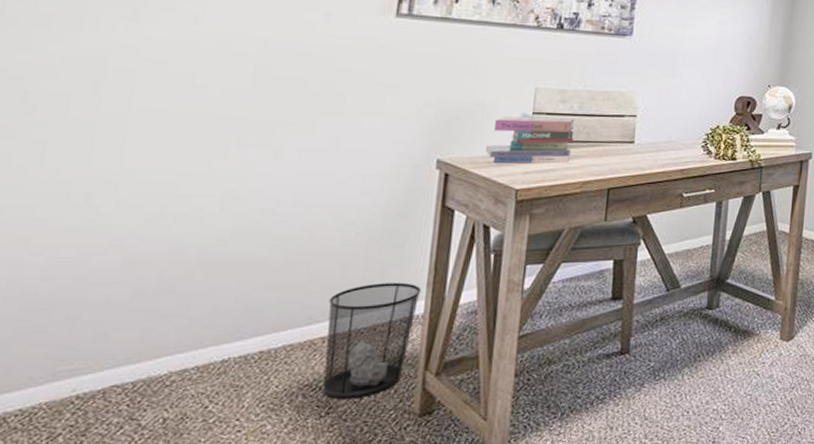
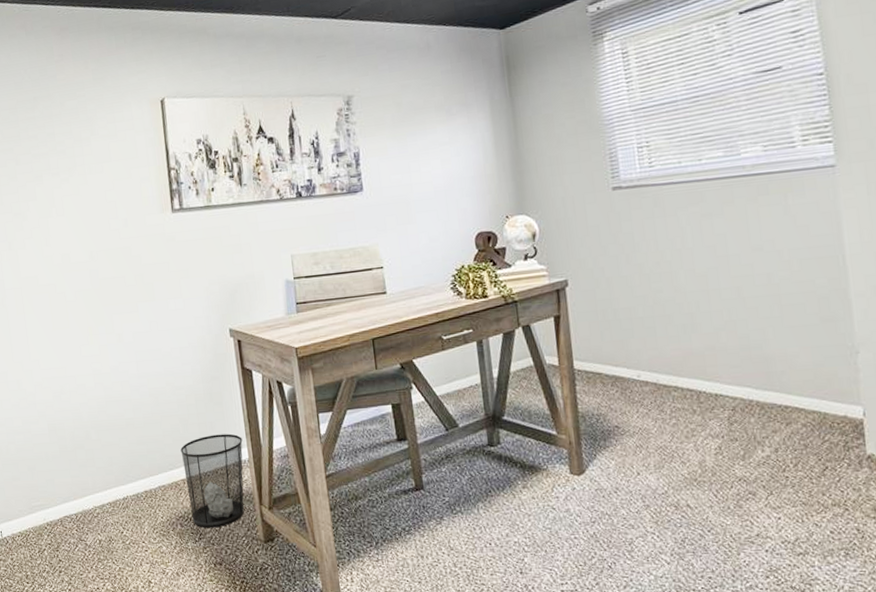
books: present [485,116,575,164] -> none [263,278,334,326]

